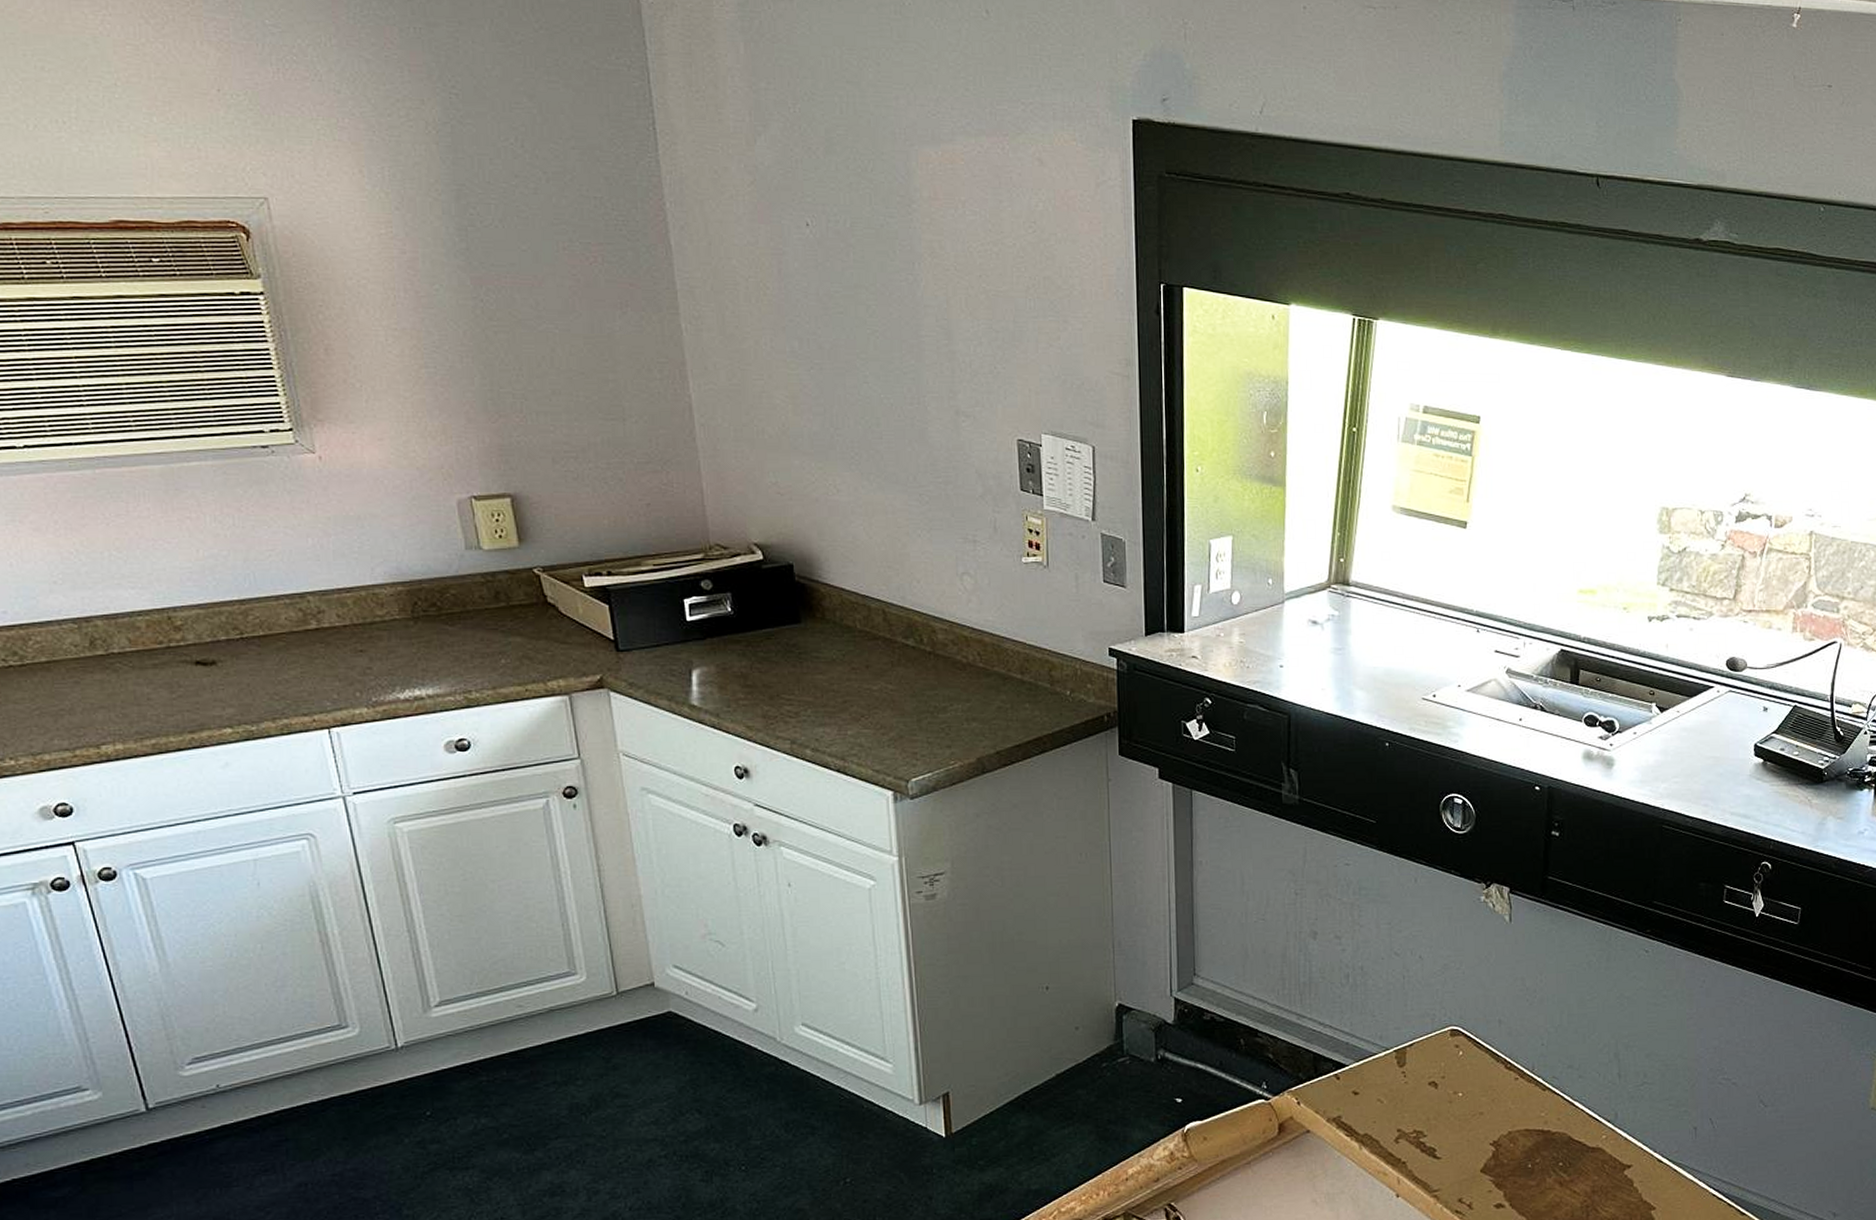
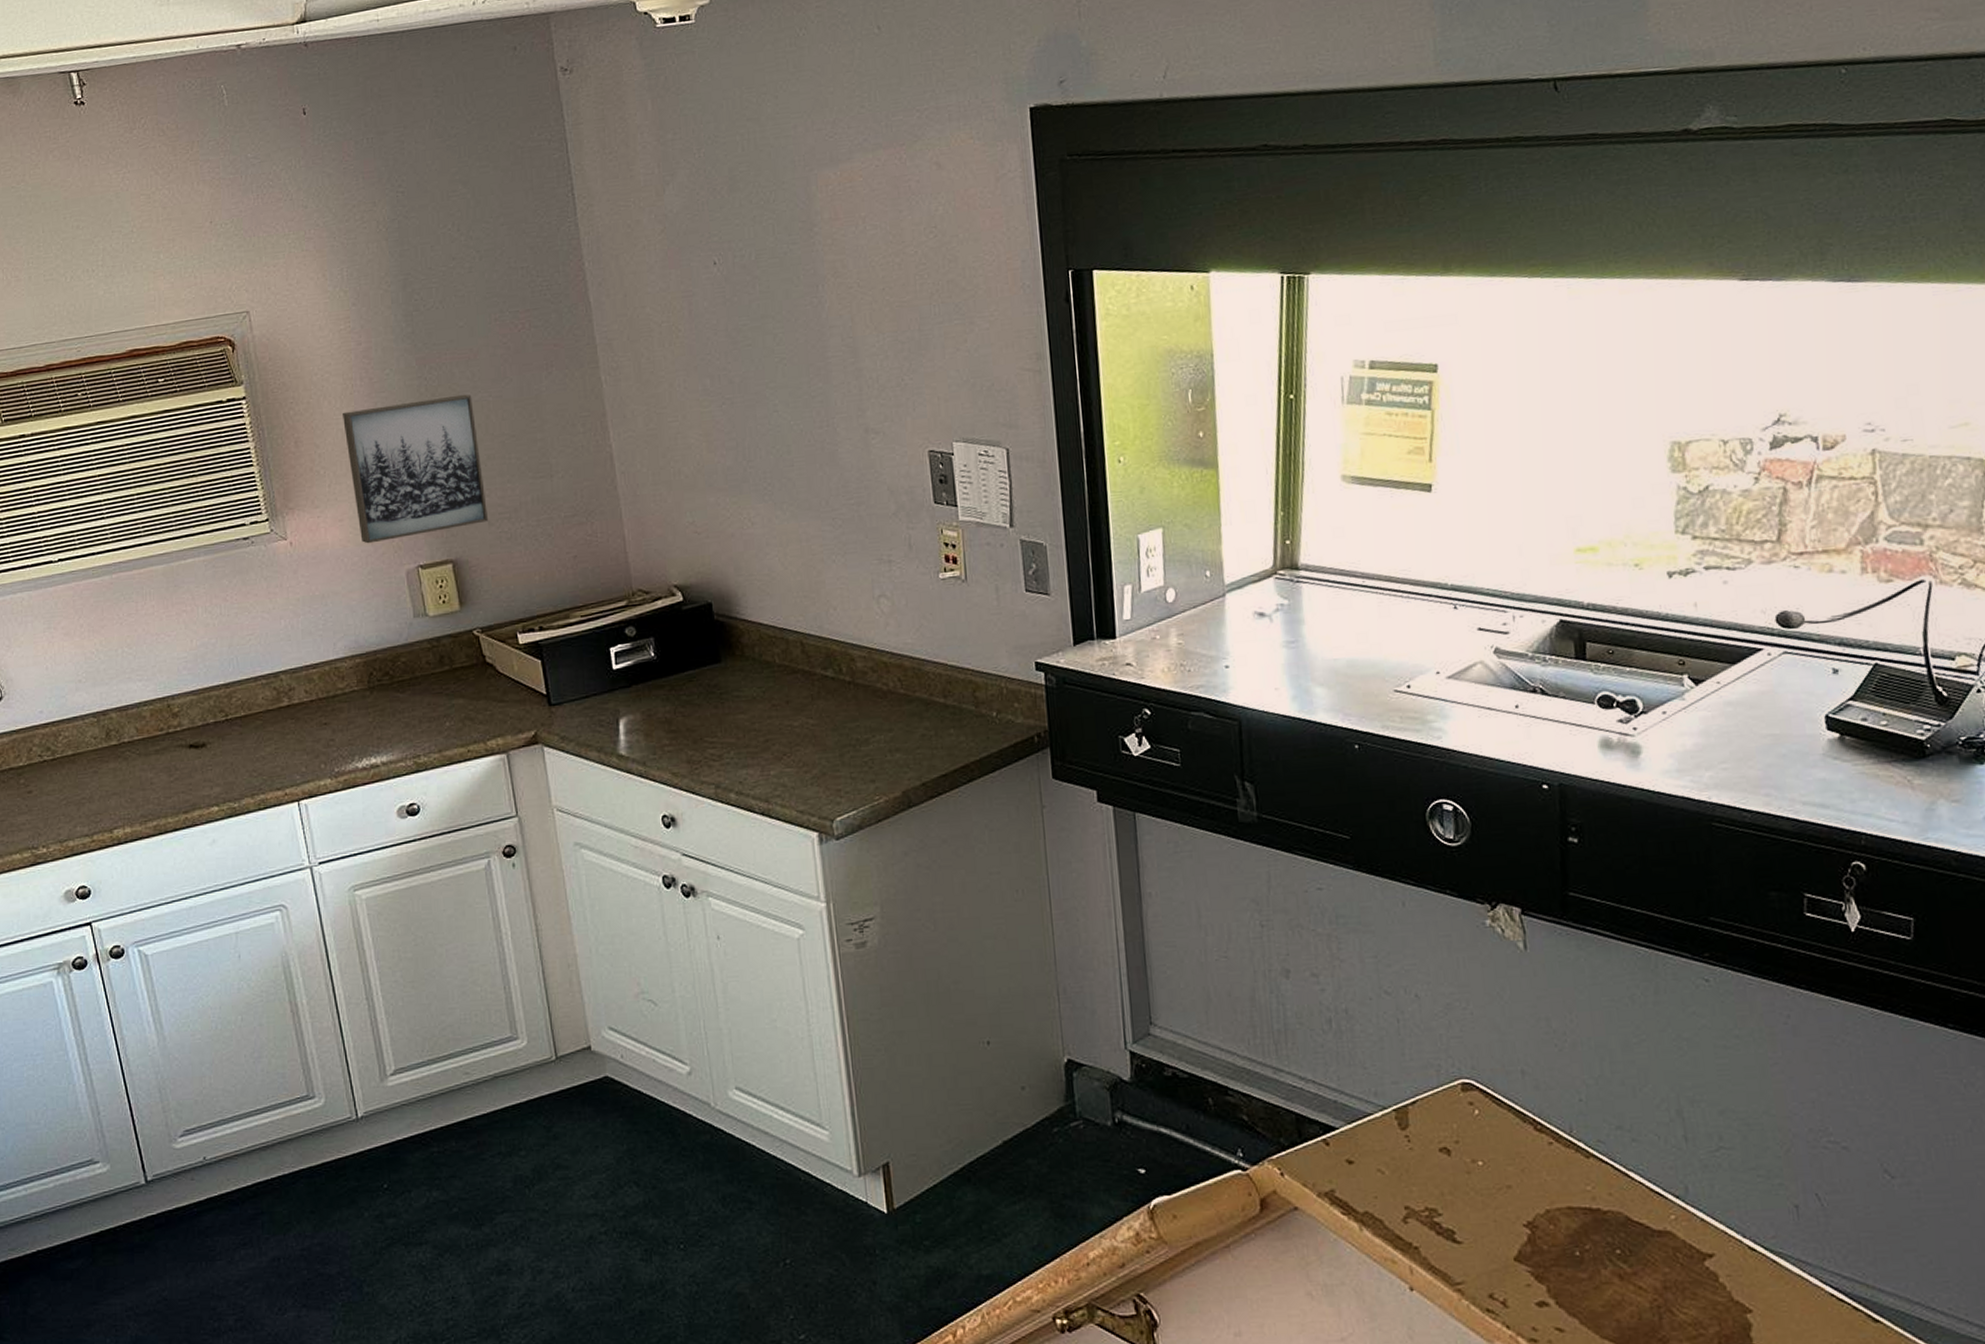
wall art: none [383,322,552,468] -> present [343,394,488,544]

